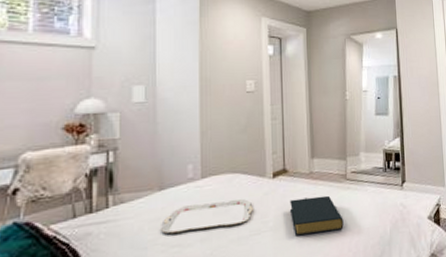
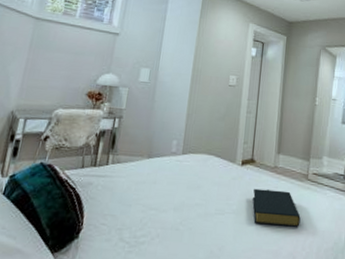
serving tray: present [161,199,253,234] -> none [144,175,221,202]

